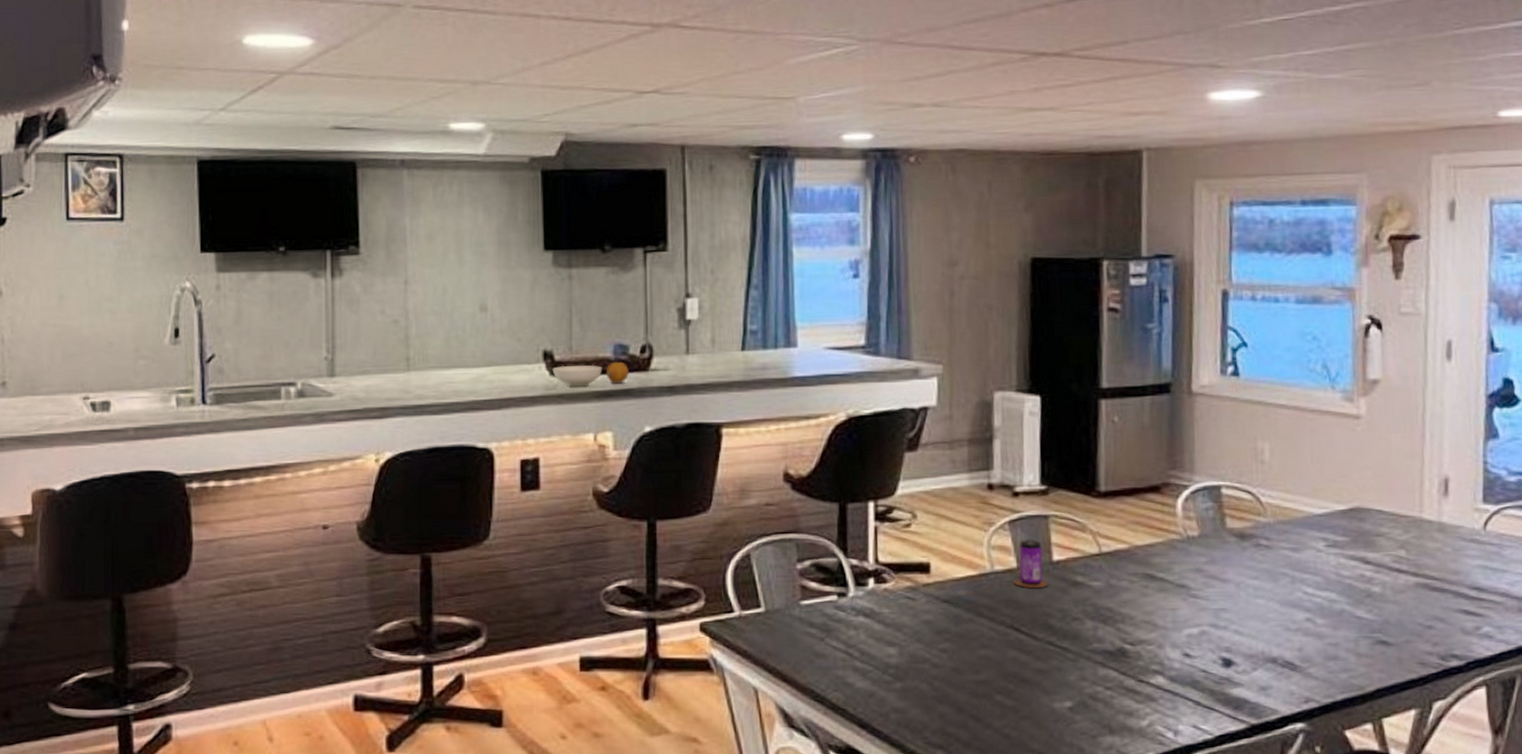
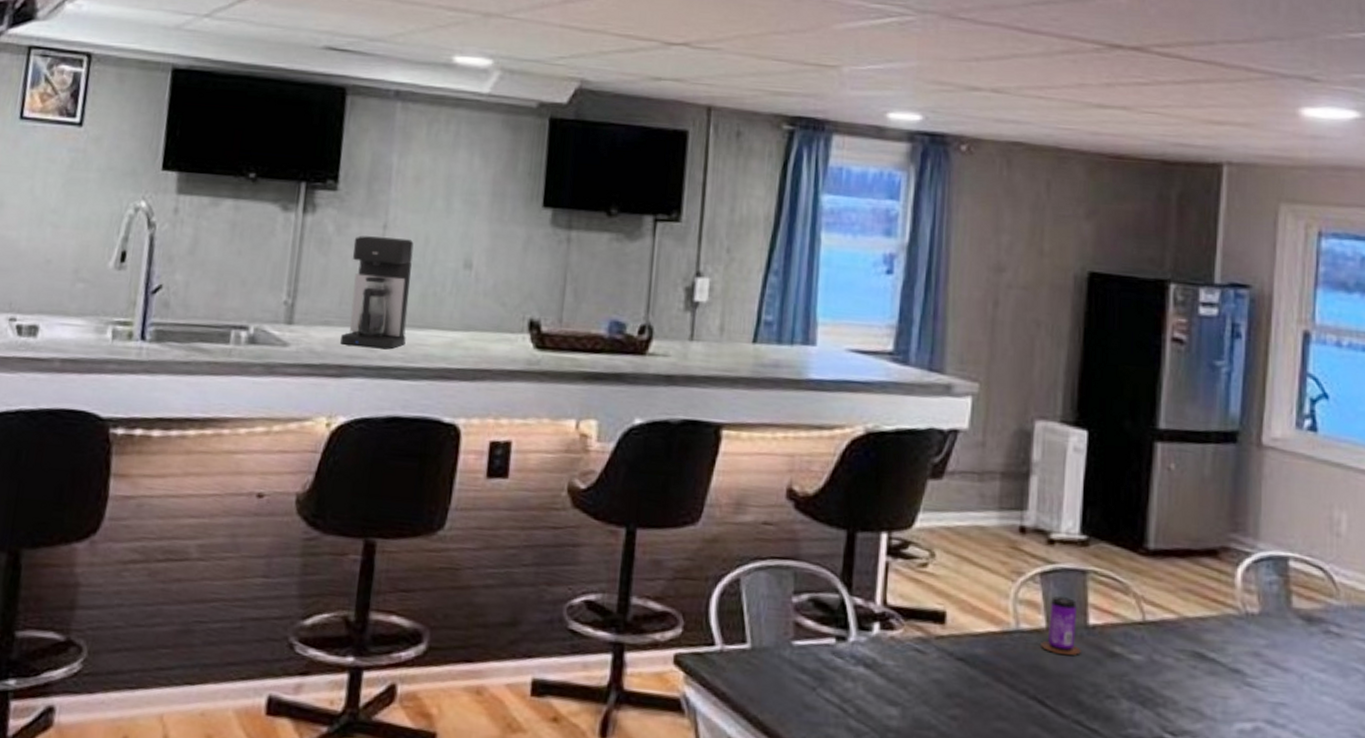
coffee maker: none [379,291,436,390] -> present [340,235,414,350]
bowl: present [552,365,603,387] -> none [537,338,595,366]
fruit: present [605,361,629,384] -> none [597,340,623,366]

